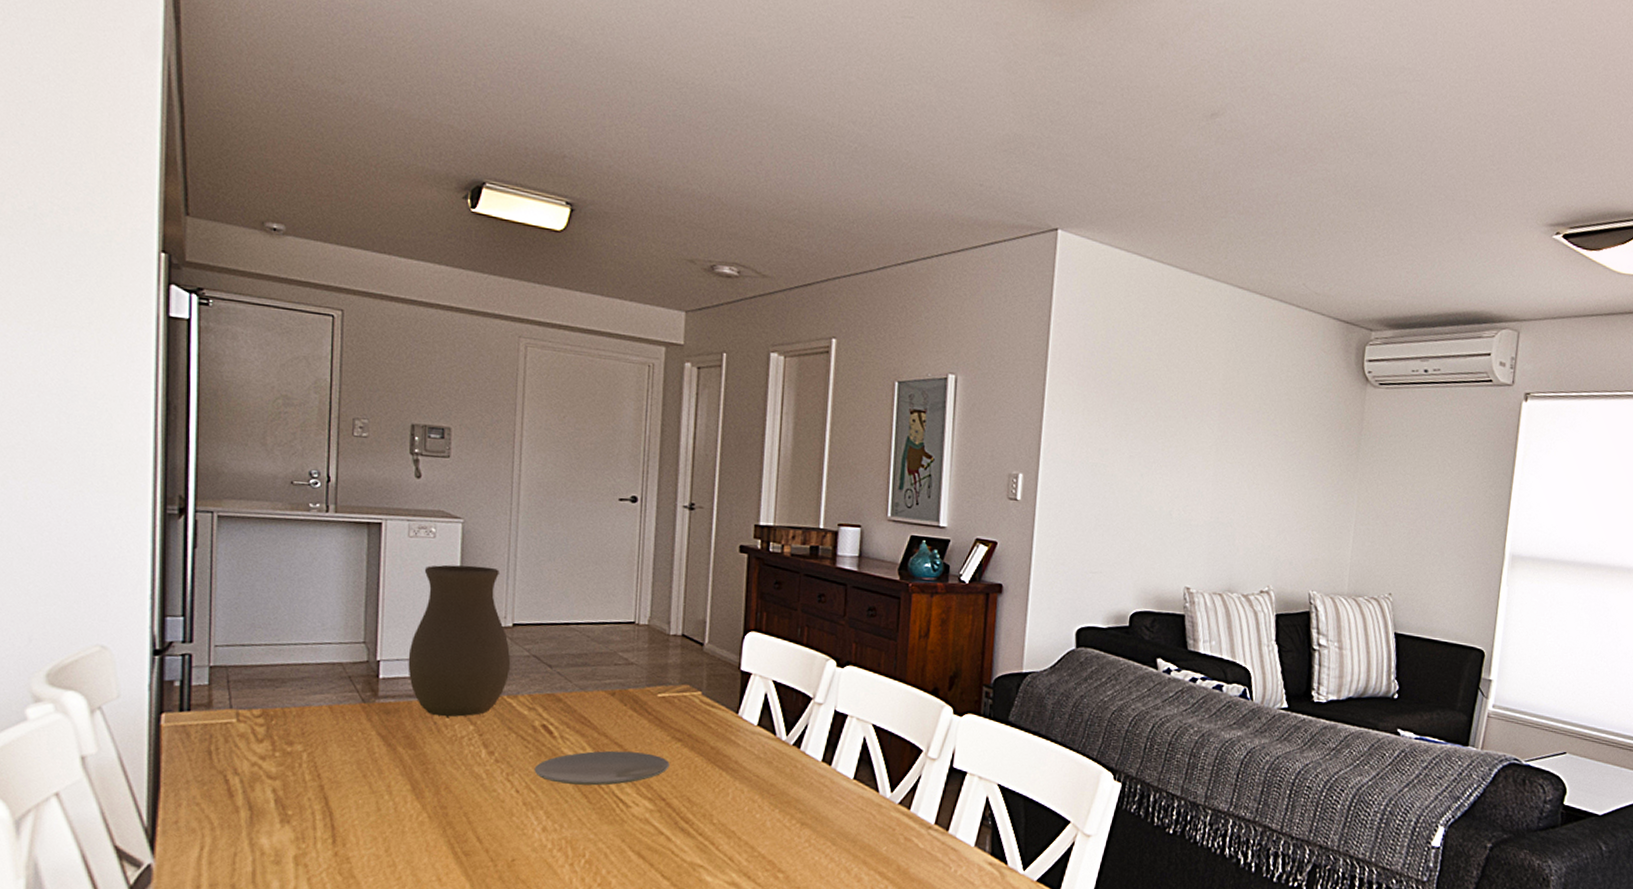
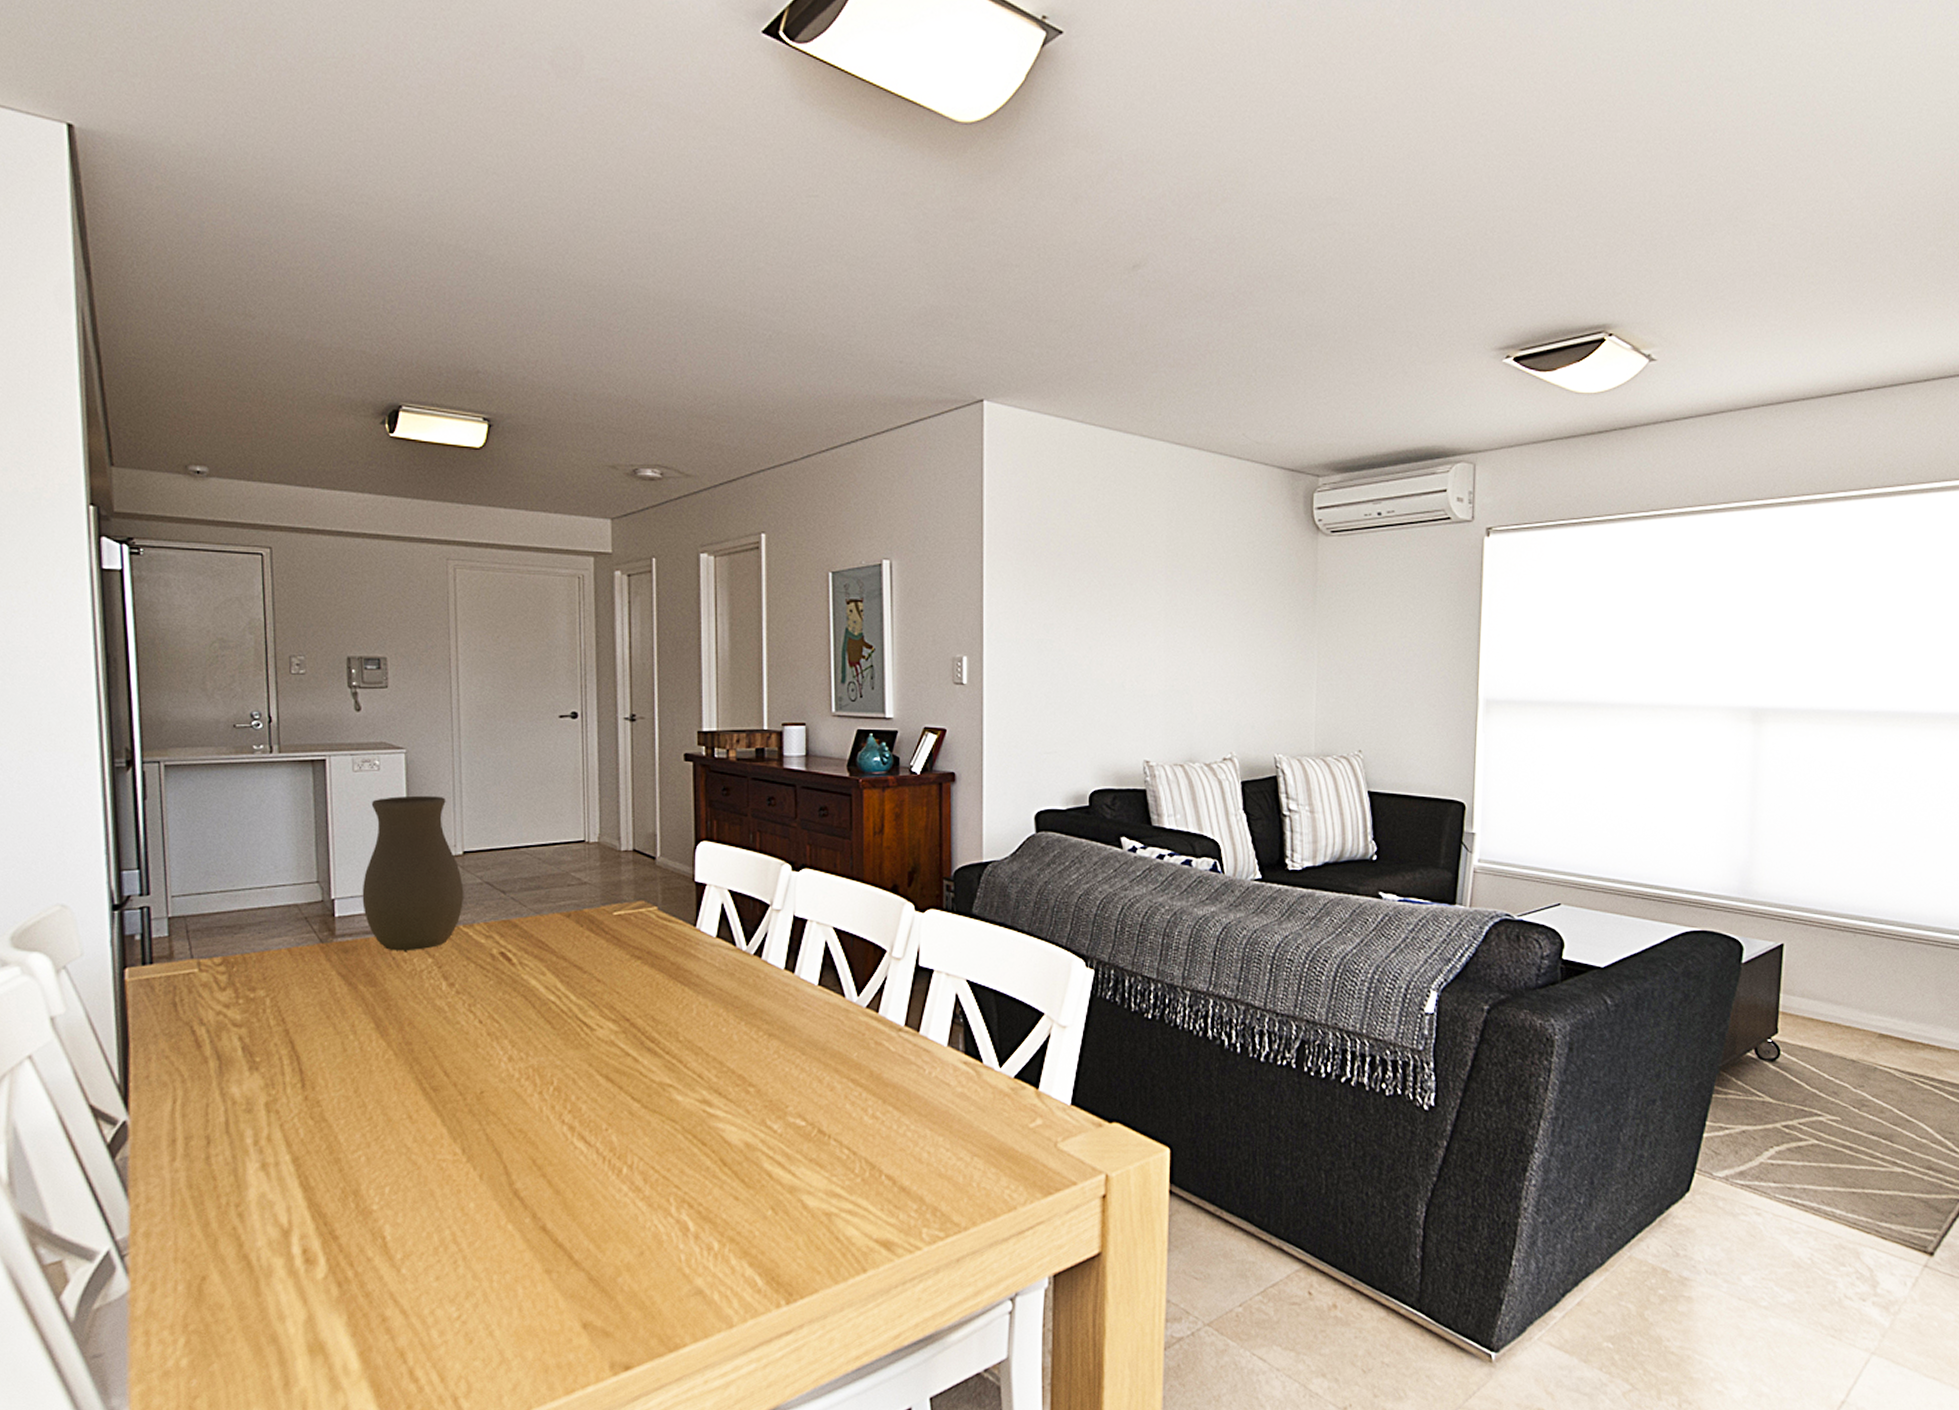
plate: present [534,750,670,786] -> none [496,973,631,1011]

